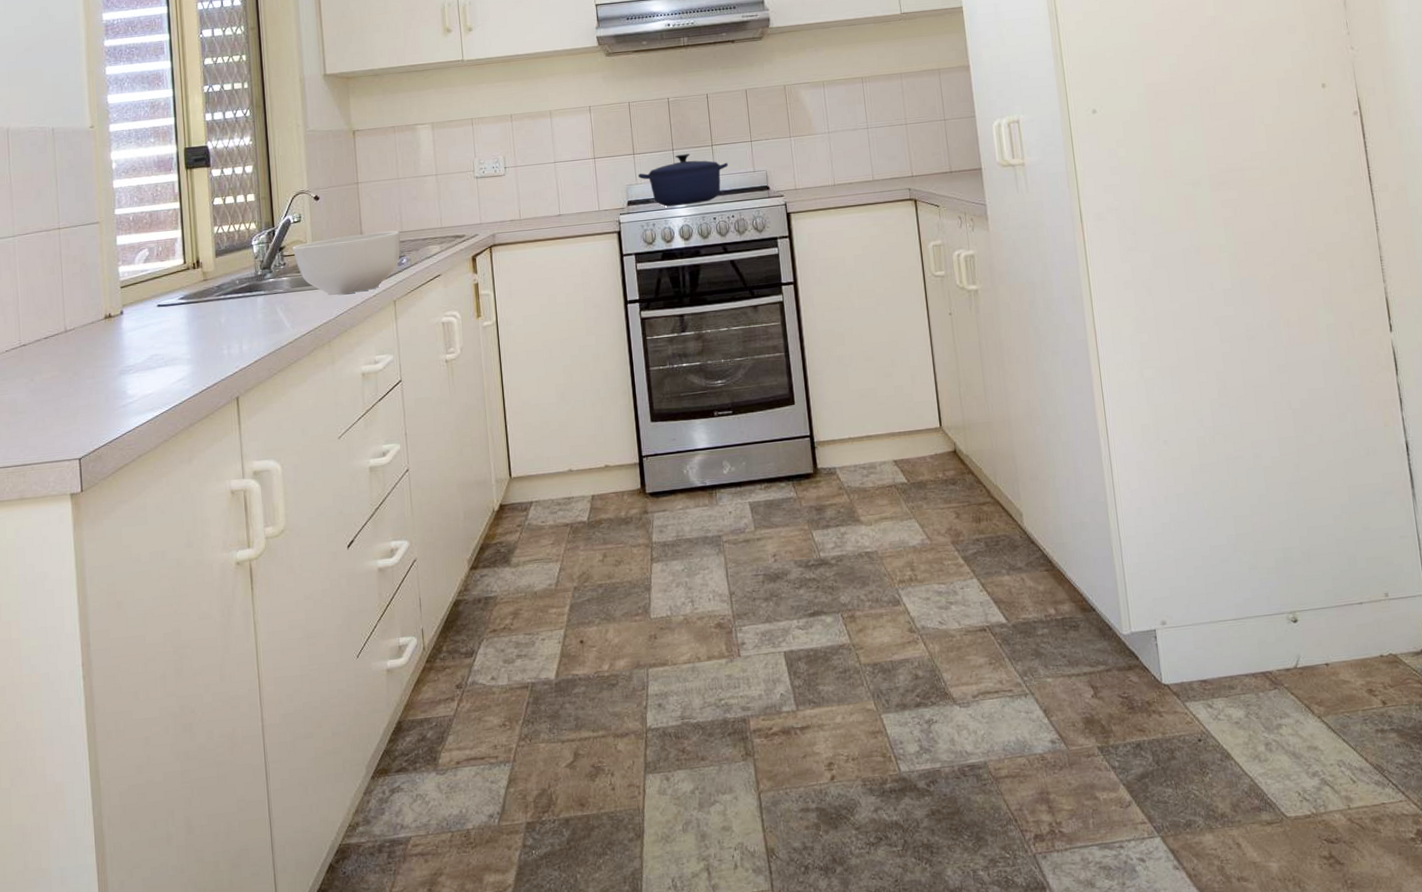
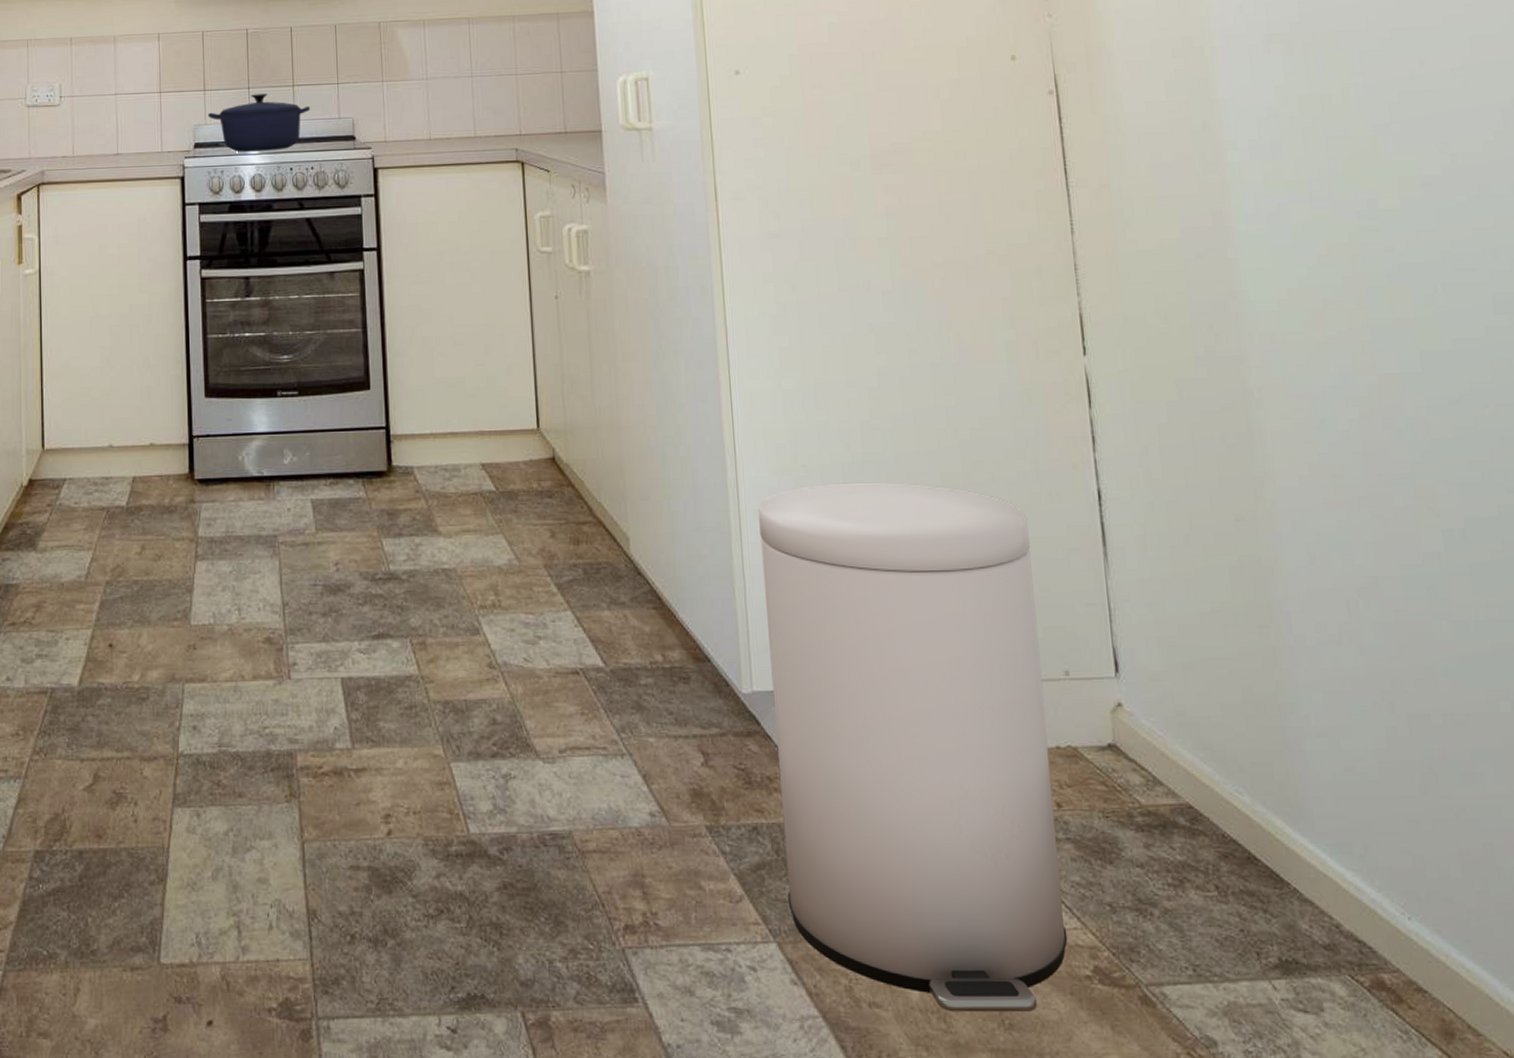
pedal bin: none [1129,449,1395,879] -> present [758,482,1068,1013]

